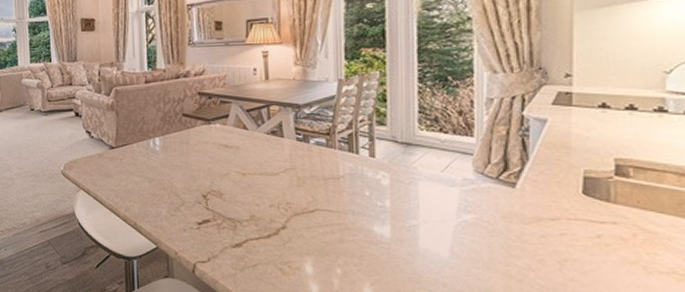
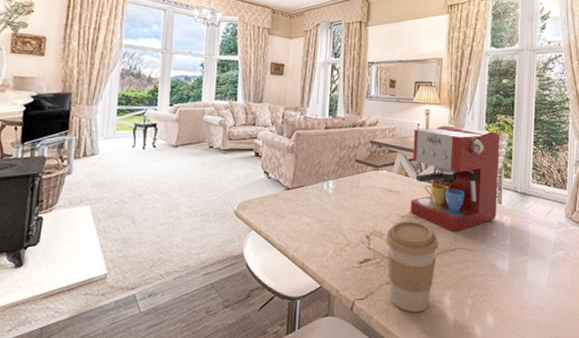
coffee cup: none [226,178,293,279] -> present [386,220,439,312]
coffee maker: none [249,67,369,191] -> present [410,125,501,232]

